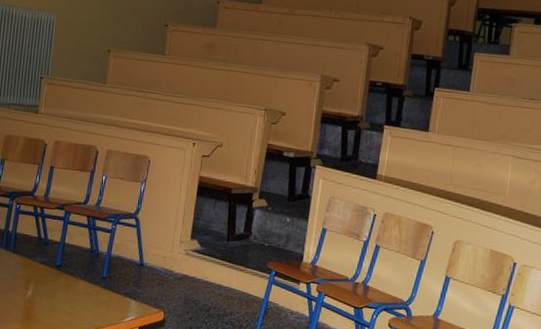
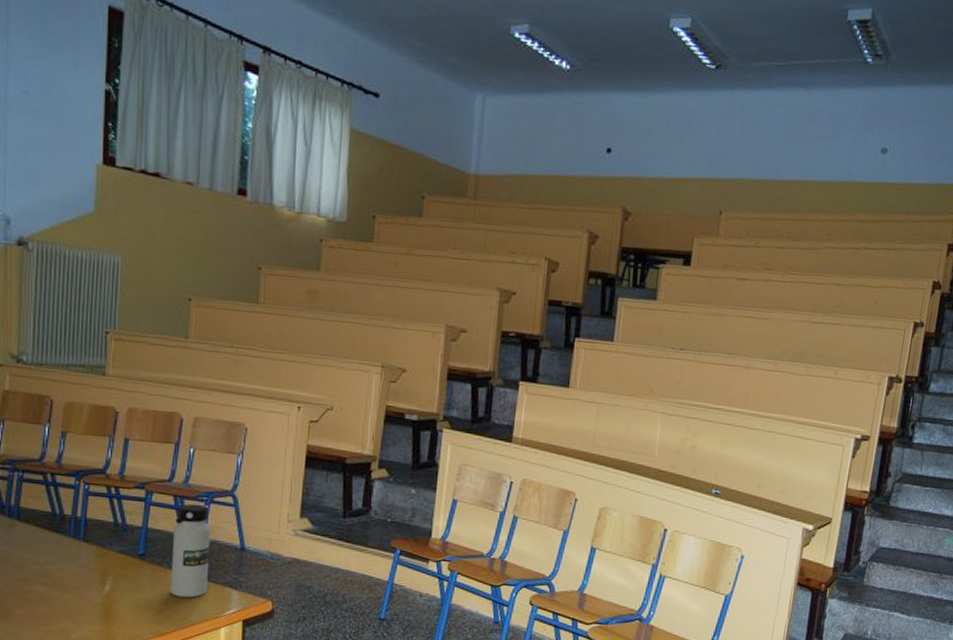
water bottle: none [80,223,116,305] -> present [170,503,211,598]

